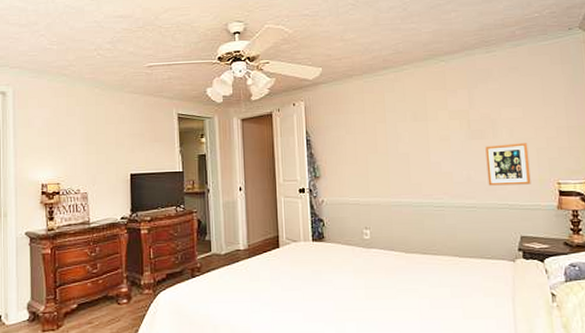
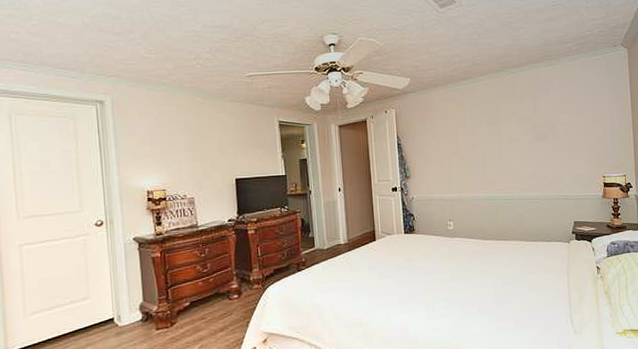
picture frame: present [485,143,531,186] -> none [547,143,583,180]

